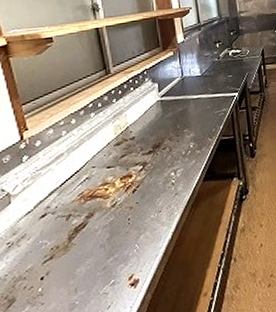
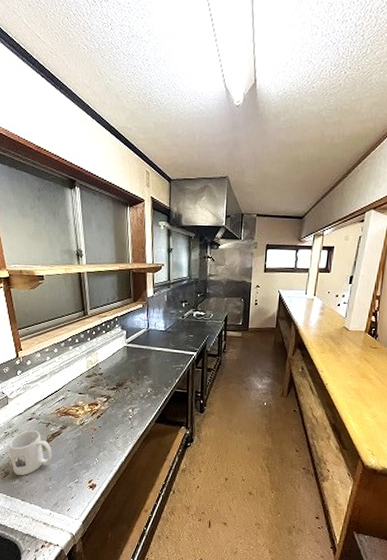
mug: none [12,228,77,299] -> present [8,430,52,476]

